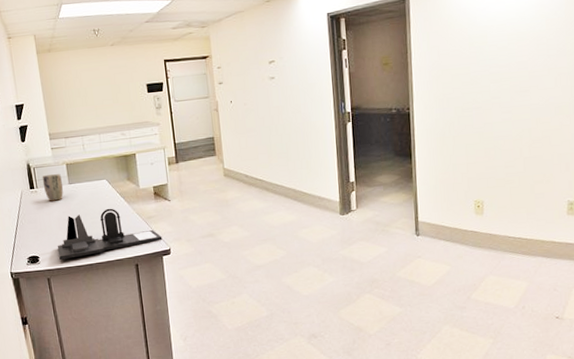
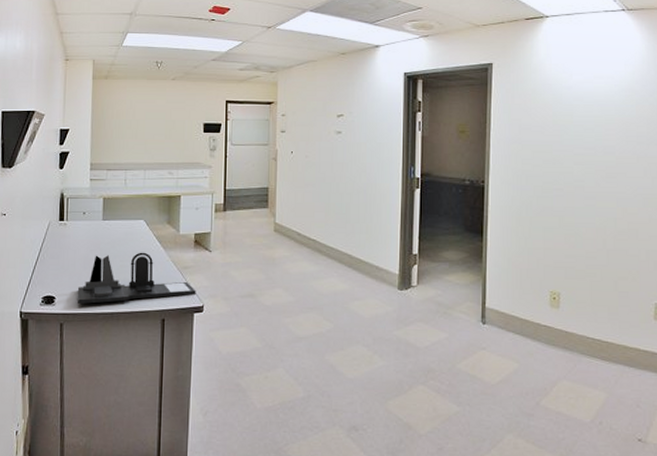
plant pot: present [42,174,64,201] -> none [74,208,96,237]

